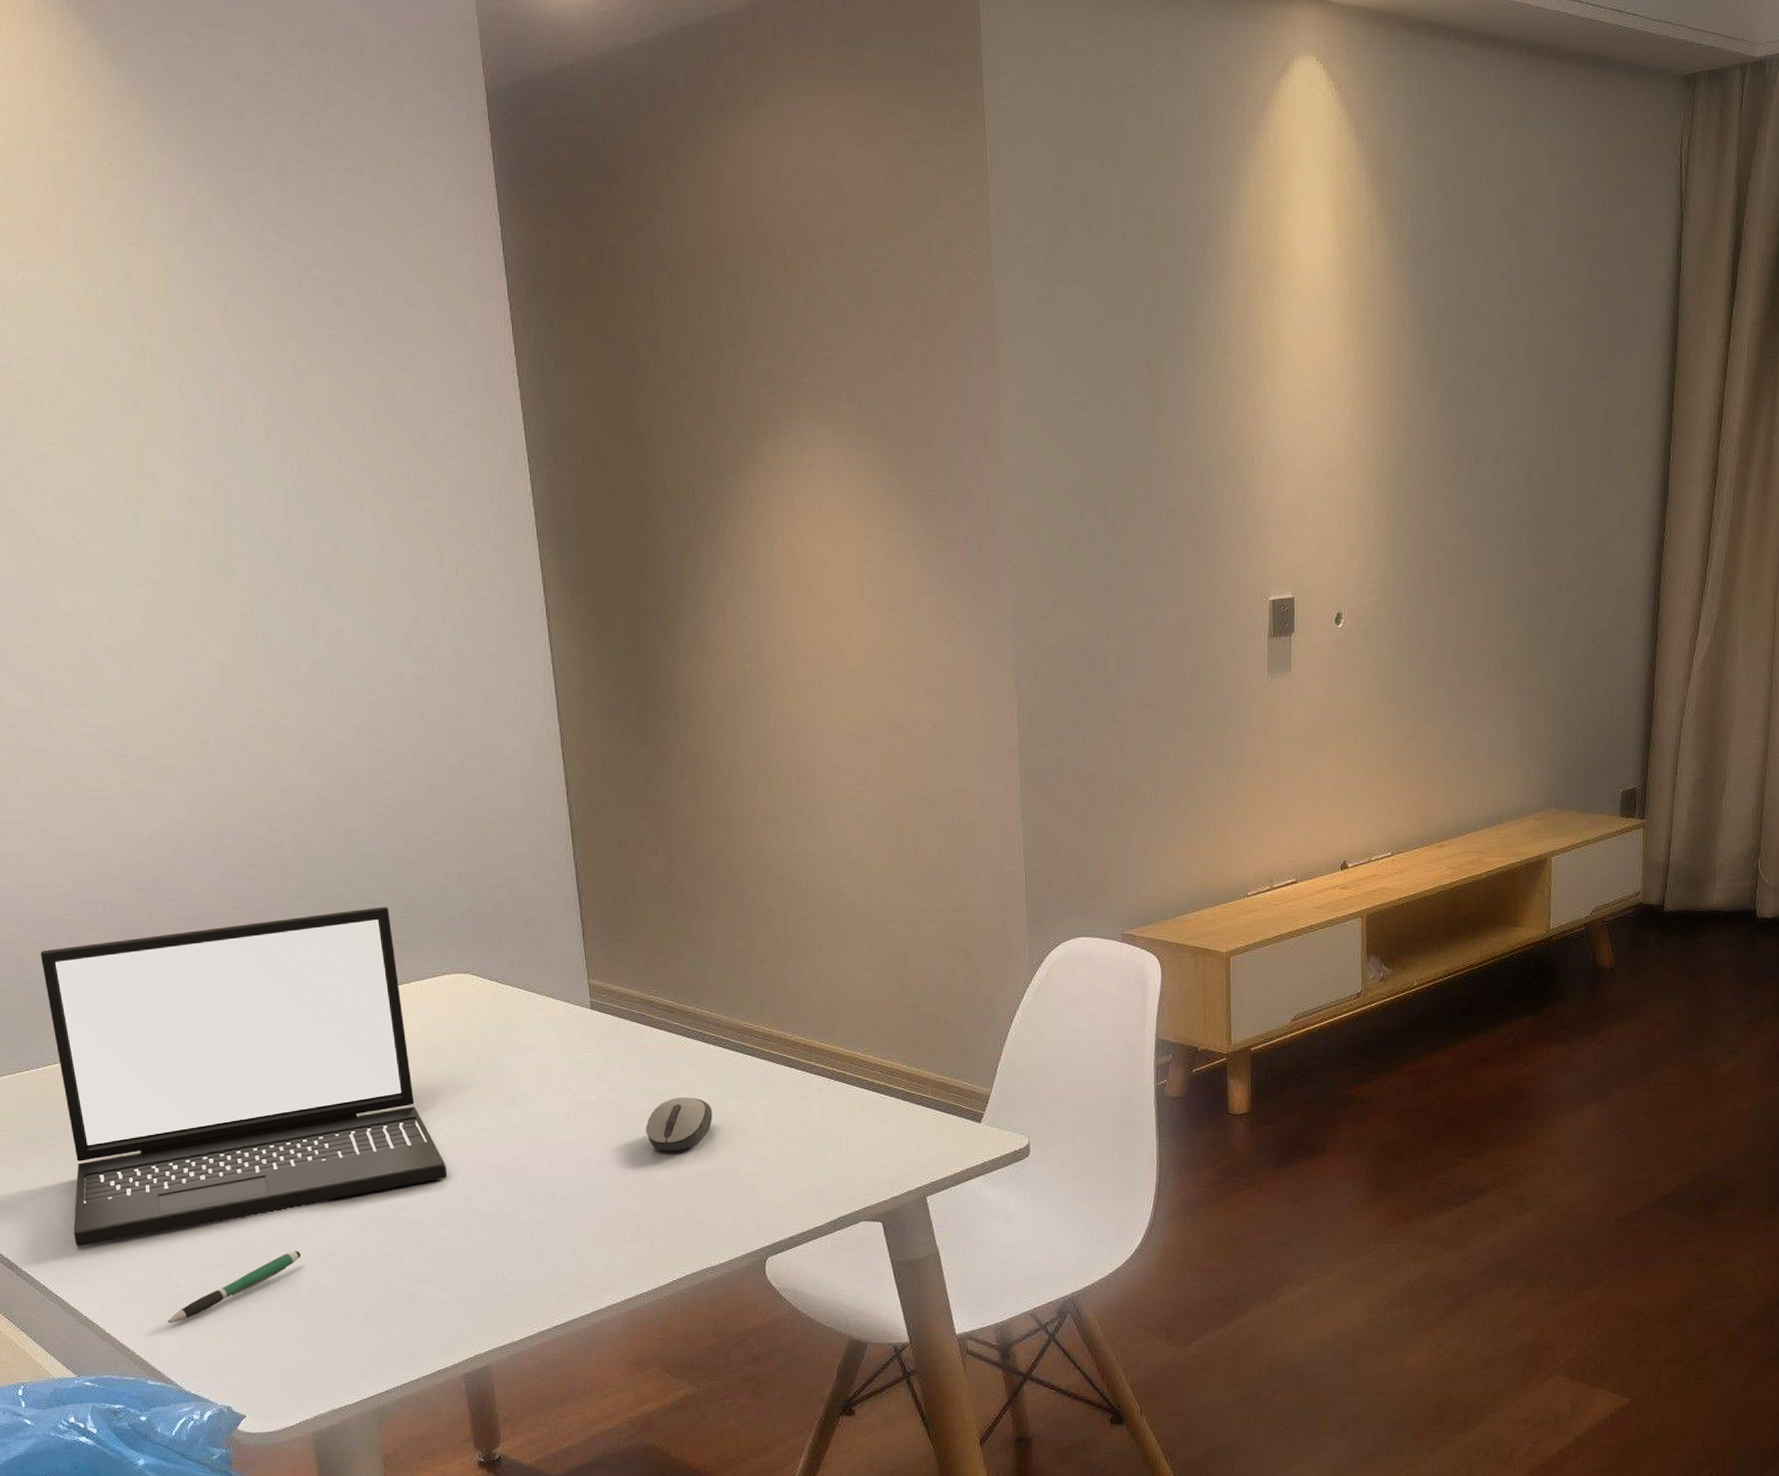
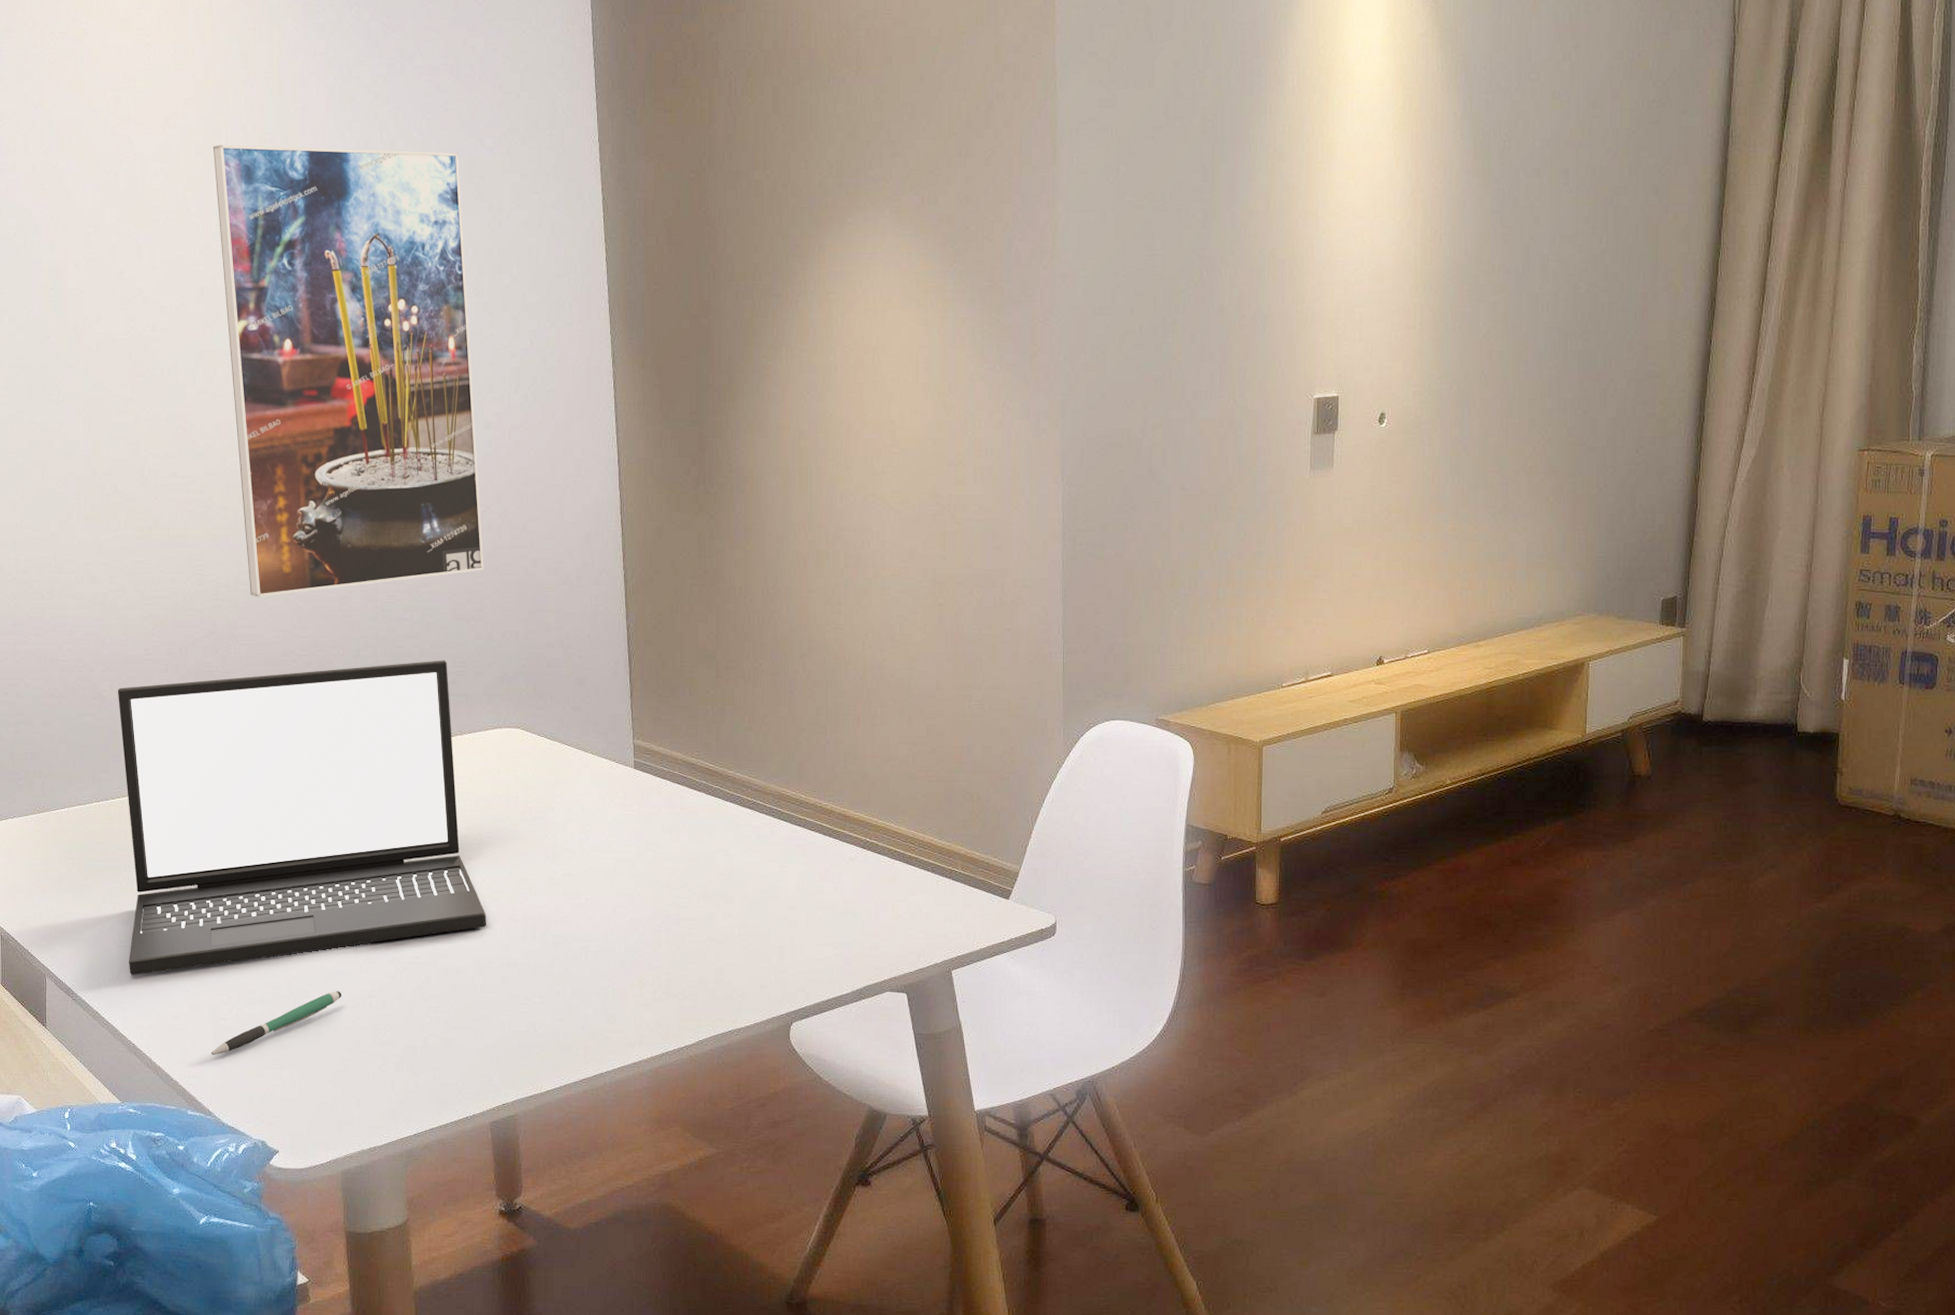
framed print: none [99,369,422,850] -> present [212,144,485,597]
computer mouse: present [645,1097,713,1151] -> none [680,859,746,912]

